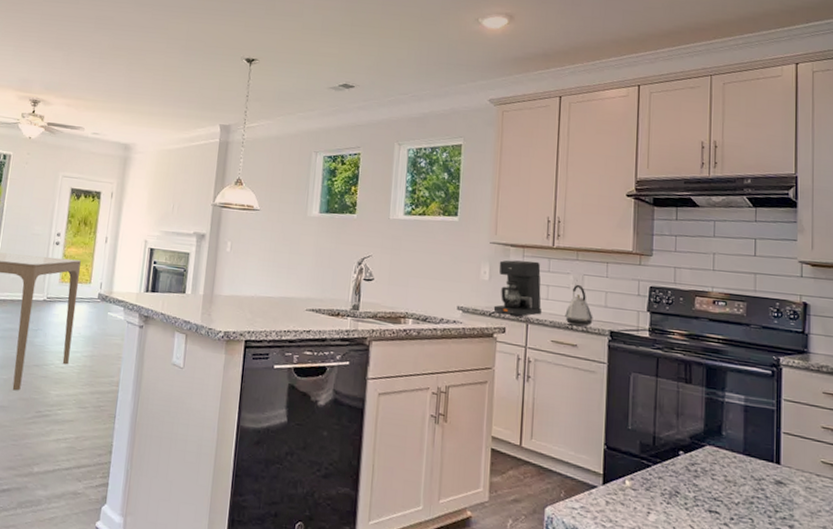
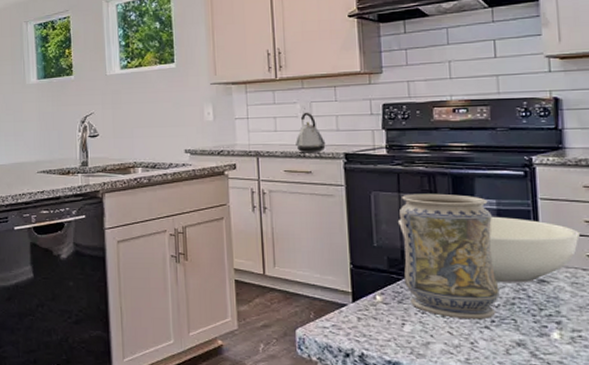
coffee maker: present [493,260,542,317] -> none [221,95,272,152]
bowl: none [652,404,816,483] -> present [397,216,580,283]
vase: none [653,379,740,516] -> present [399,193,500,320]

